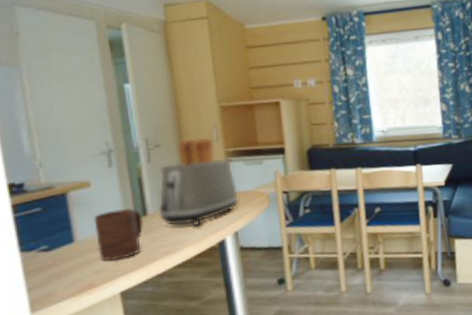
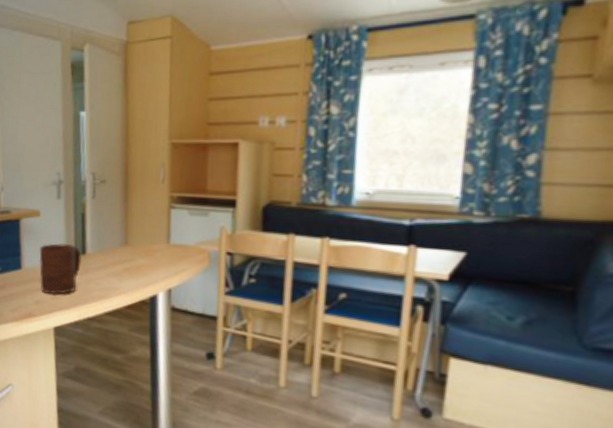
toaster: present [159,137,241,226] -> none [96,176,179,274]

